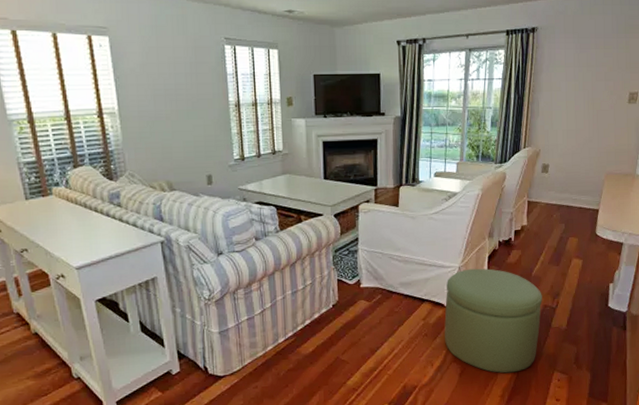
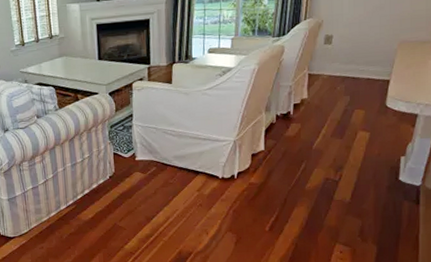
ottoman: present [444,268,542,373] -> none [219,141,324,244]

